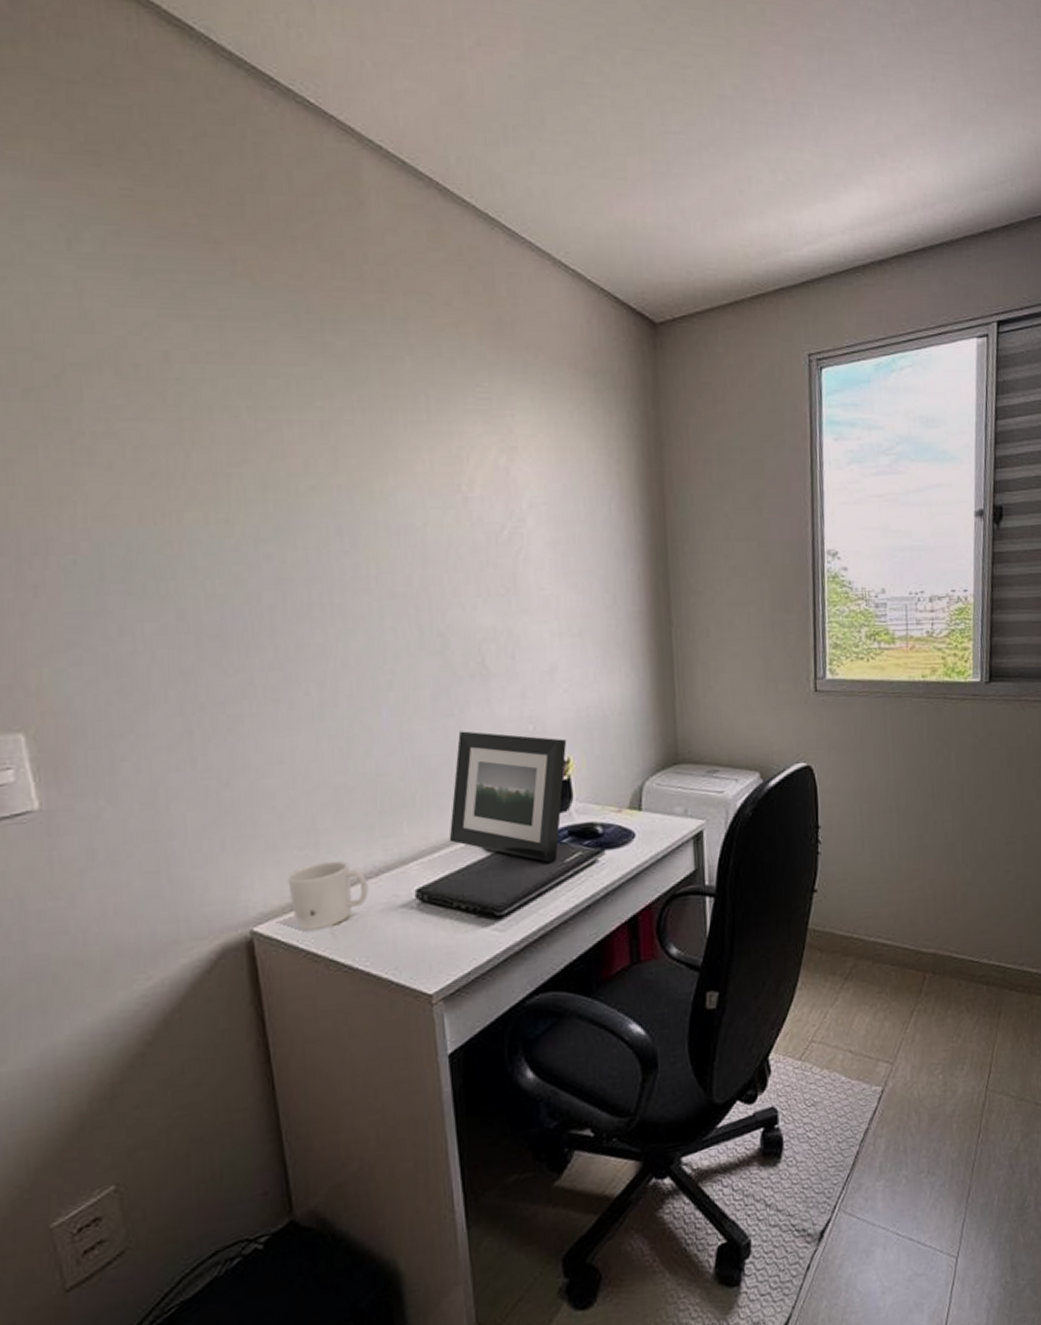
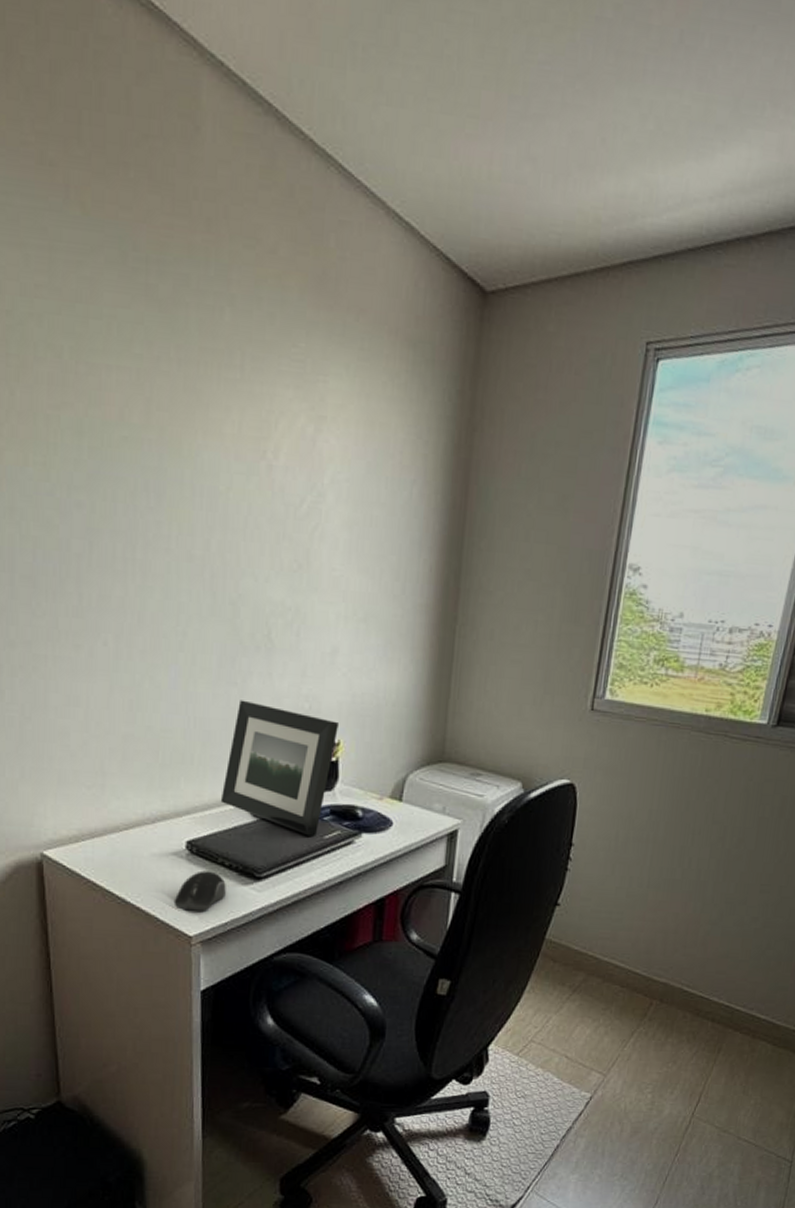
mug: present [288,860,369,930] -> none [76,802,145,862]
computer mouse: none [408,918,465,967] -> present [173,870,226,911]

